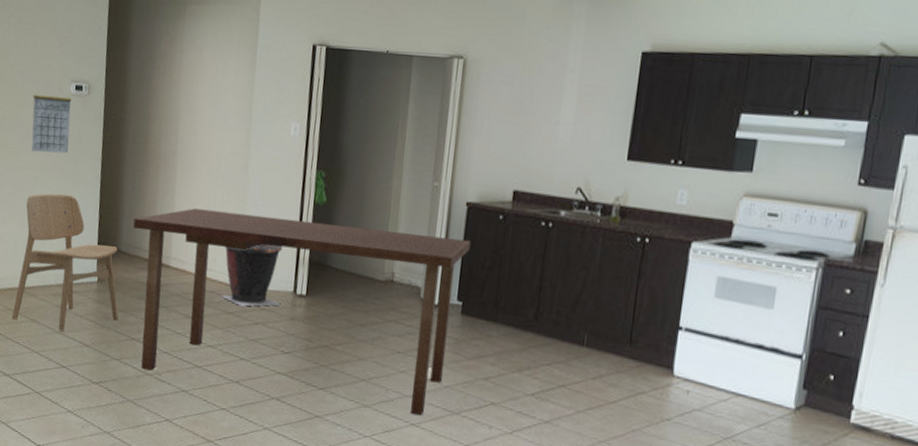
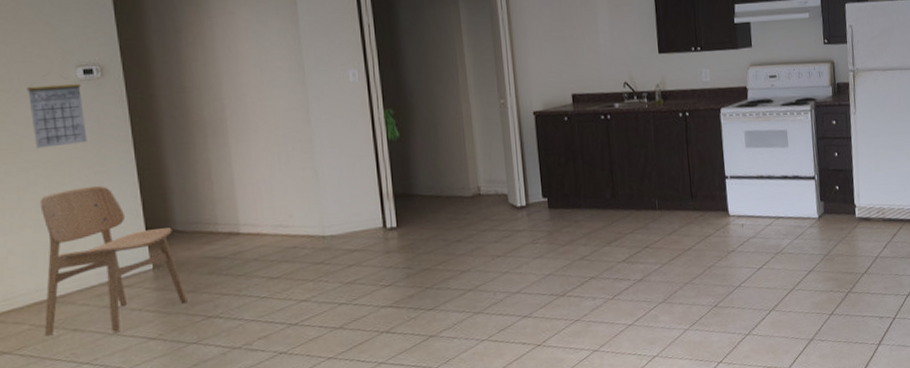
dining table: present [133,208,471,415] -> none [187,144,545,345]
trash can: present [221,243,283,307] -> none [300,186,372,254]

